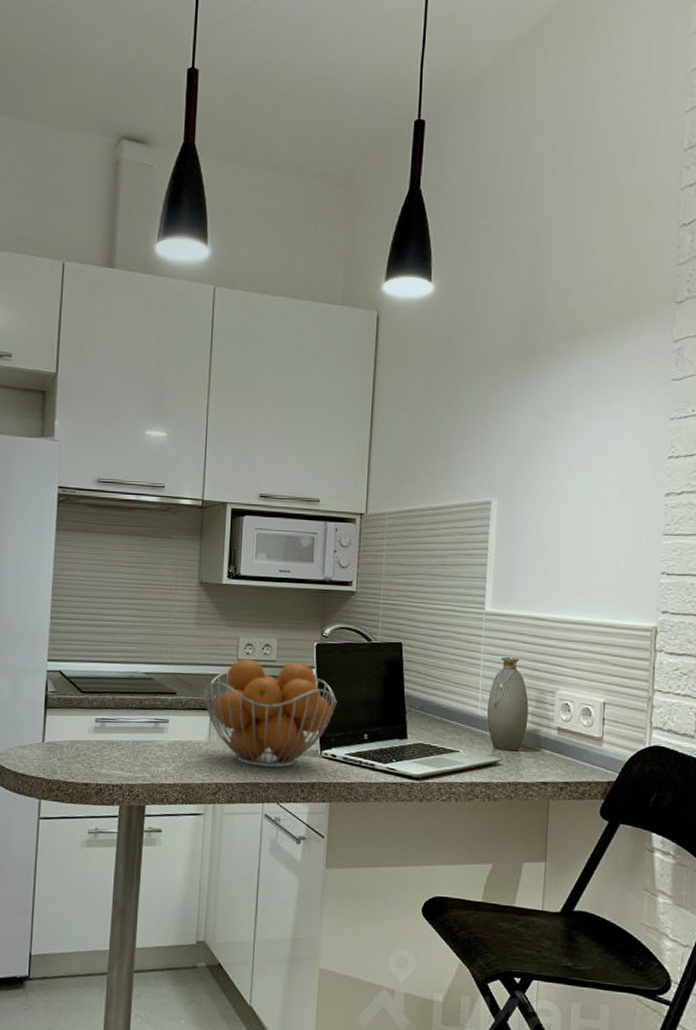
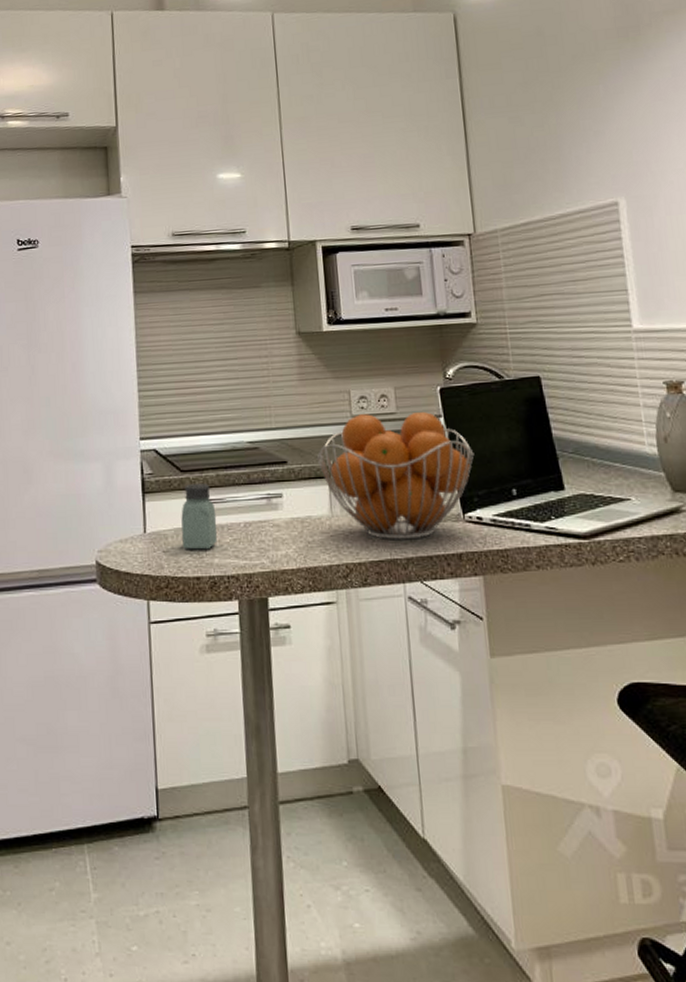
saltshaker: none [75,704,109,761] -> present [181,484,217,550]

